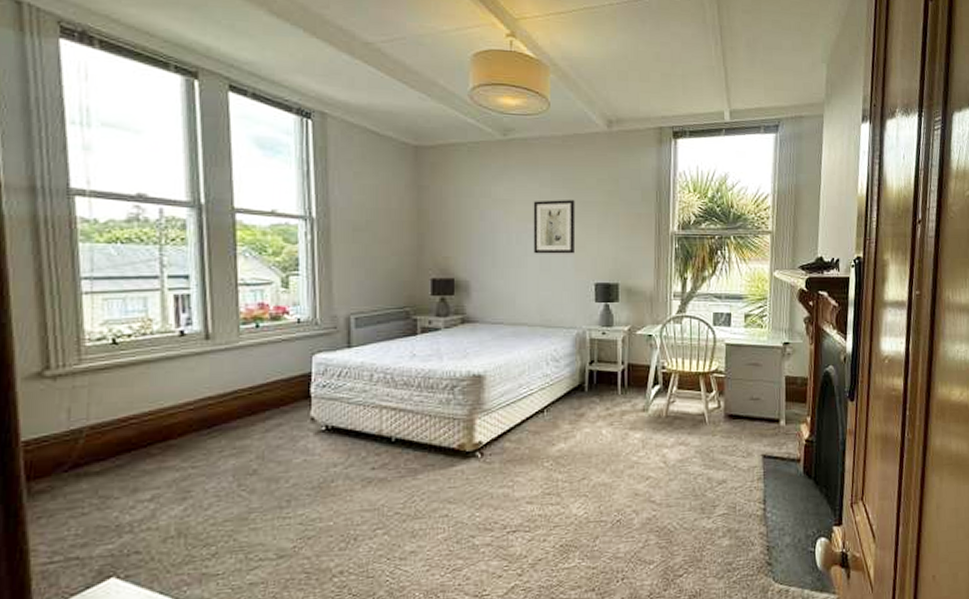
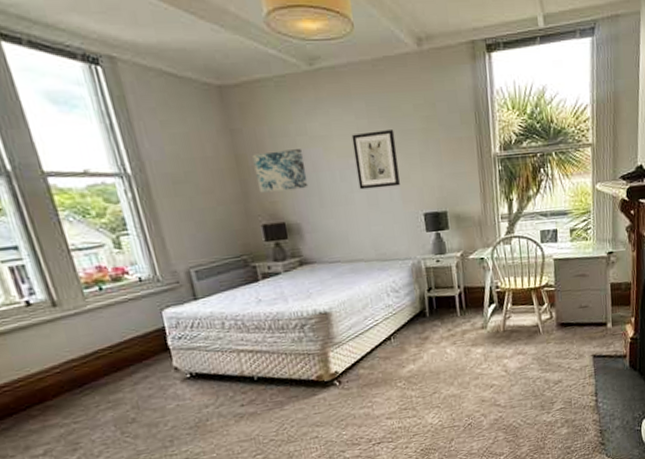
wall art: none [434,209,484,248] -> present [252,149,309,193]

